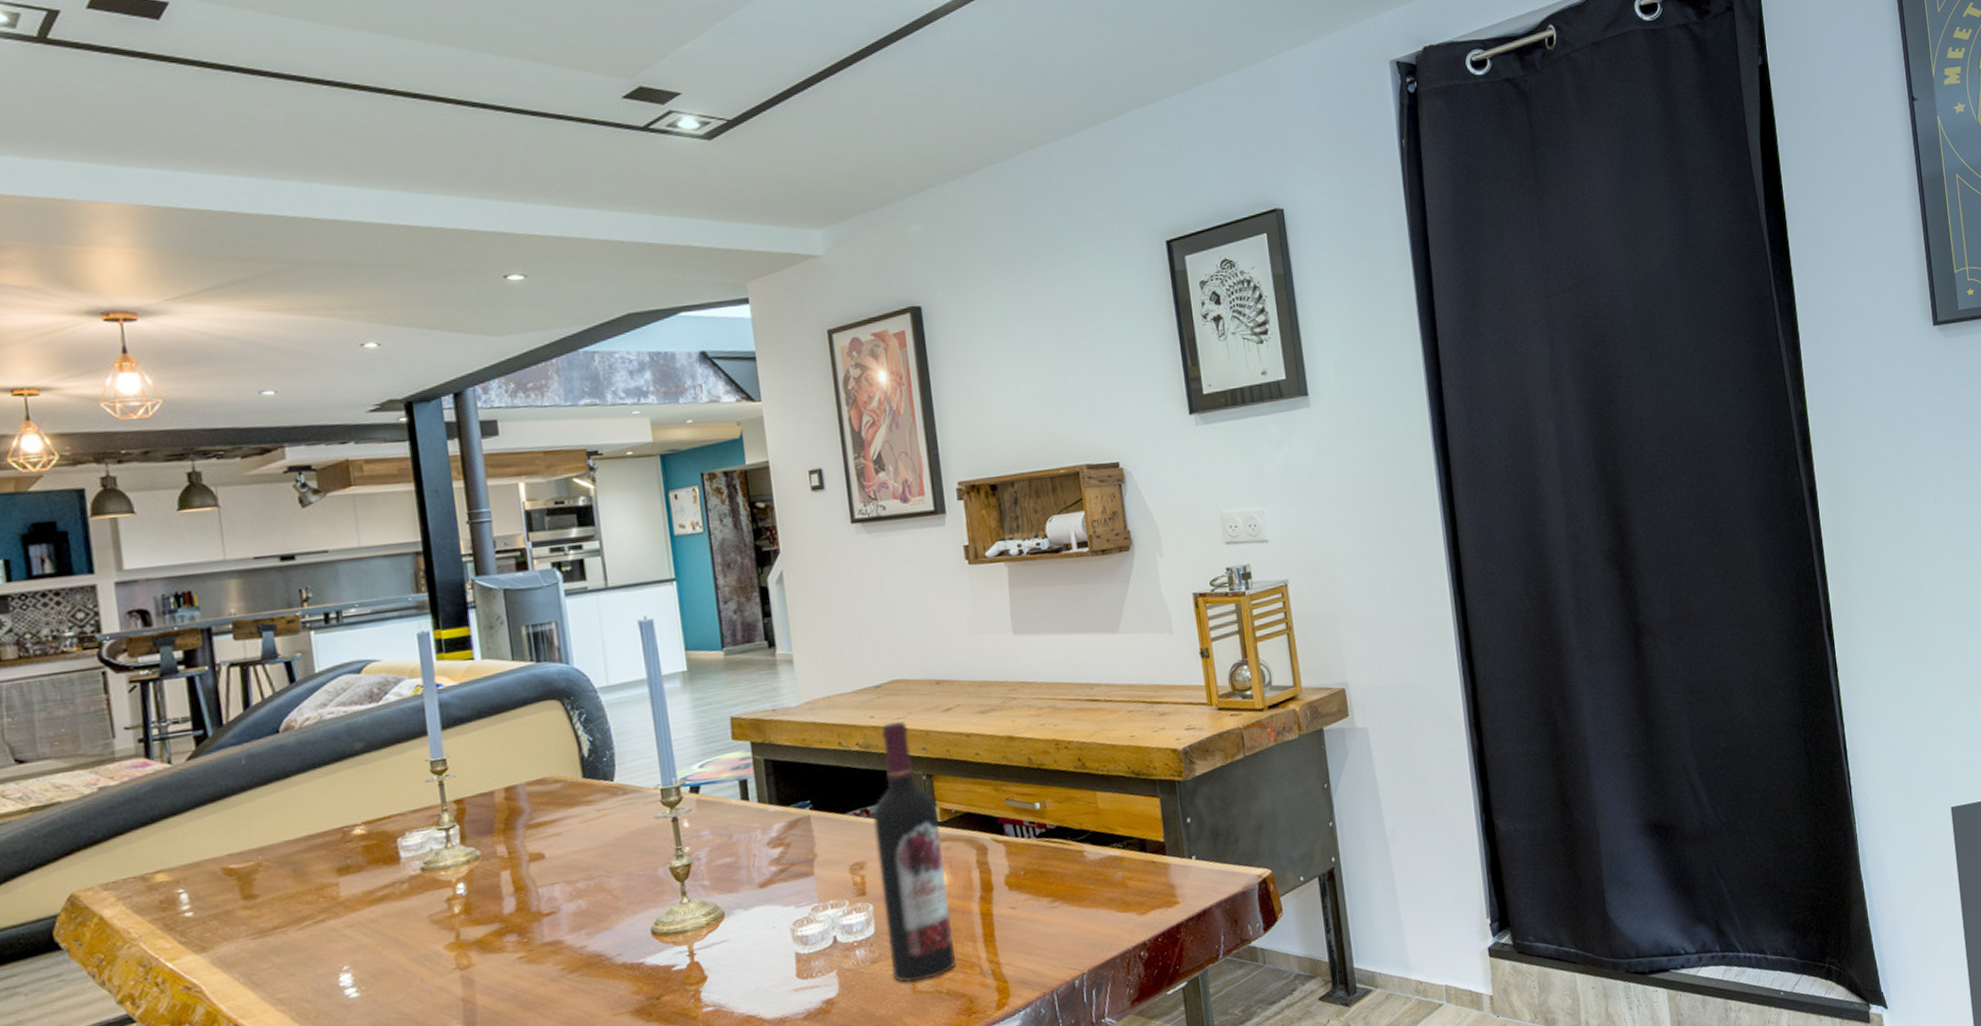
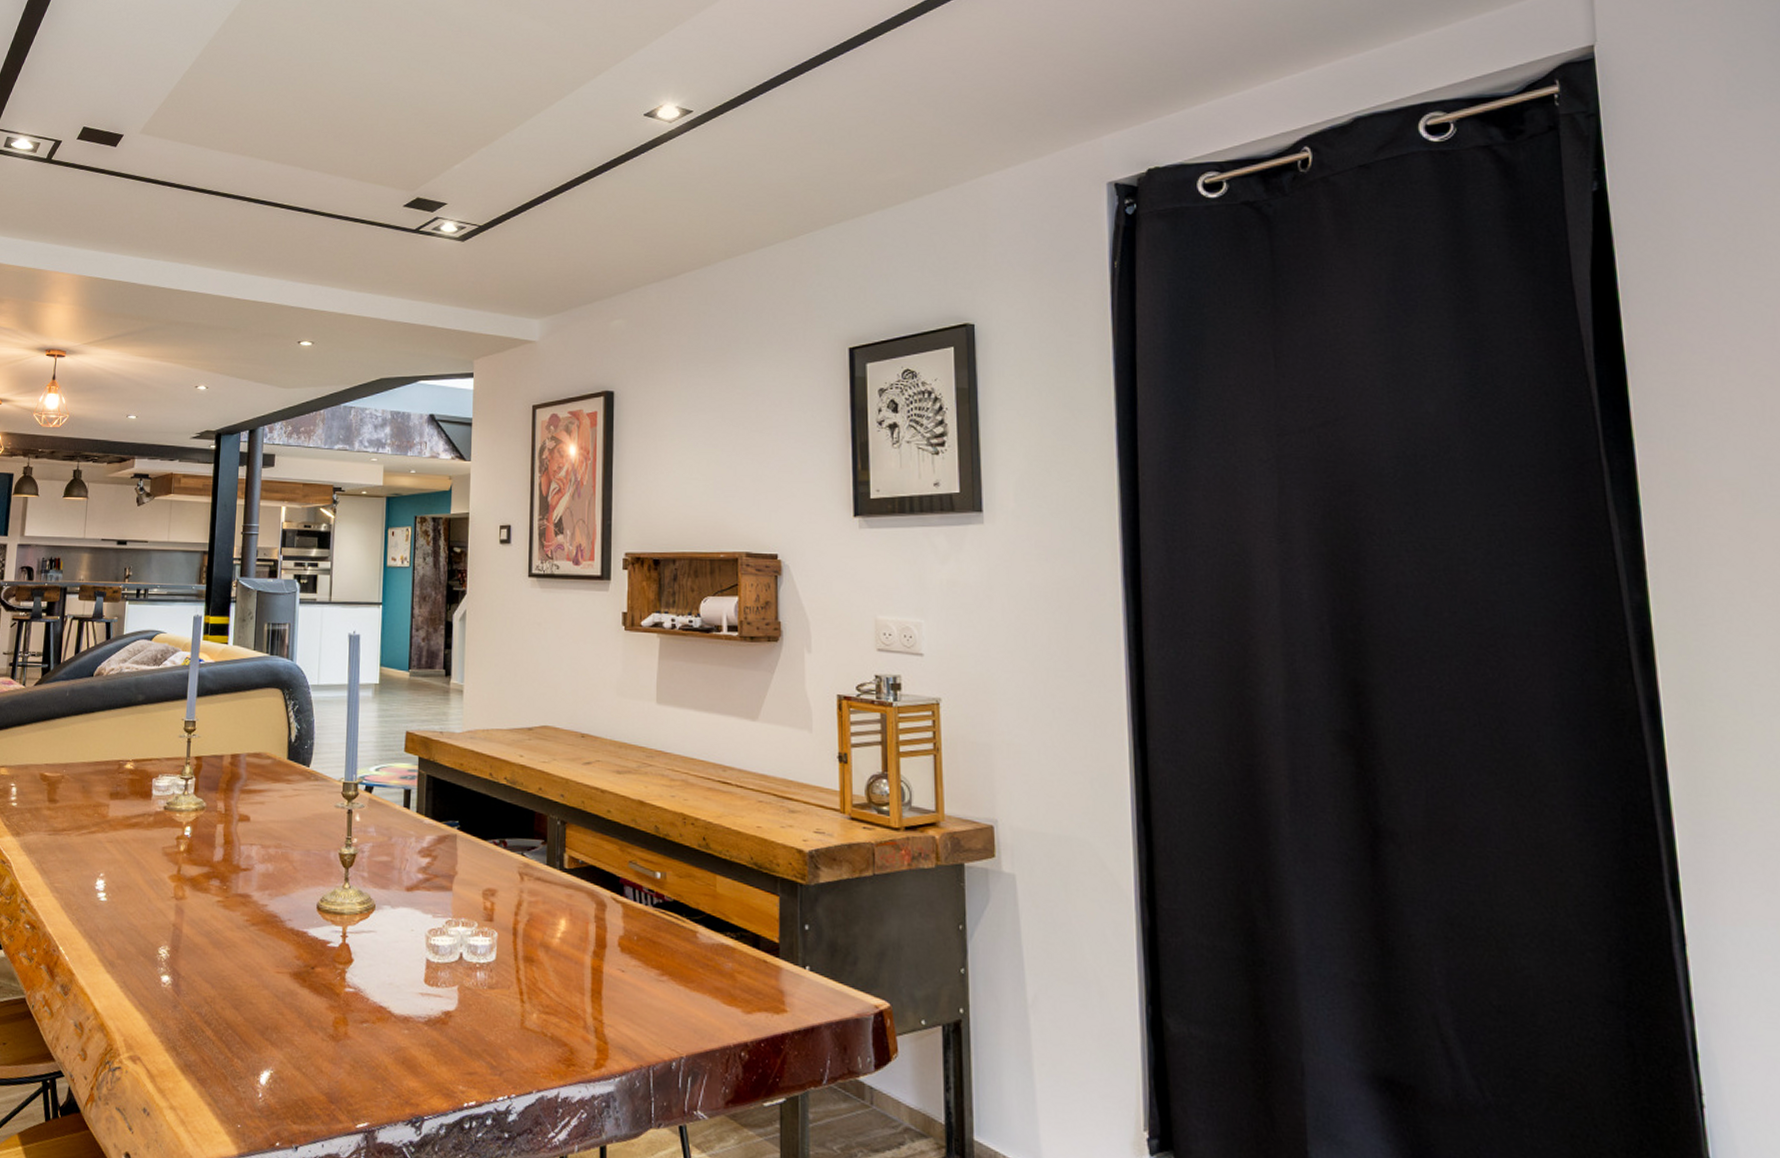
wine bottle: present [872,721,956,982] -> none [505,765,565,1019]

